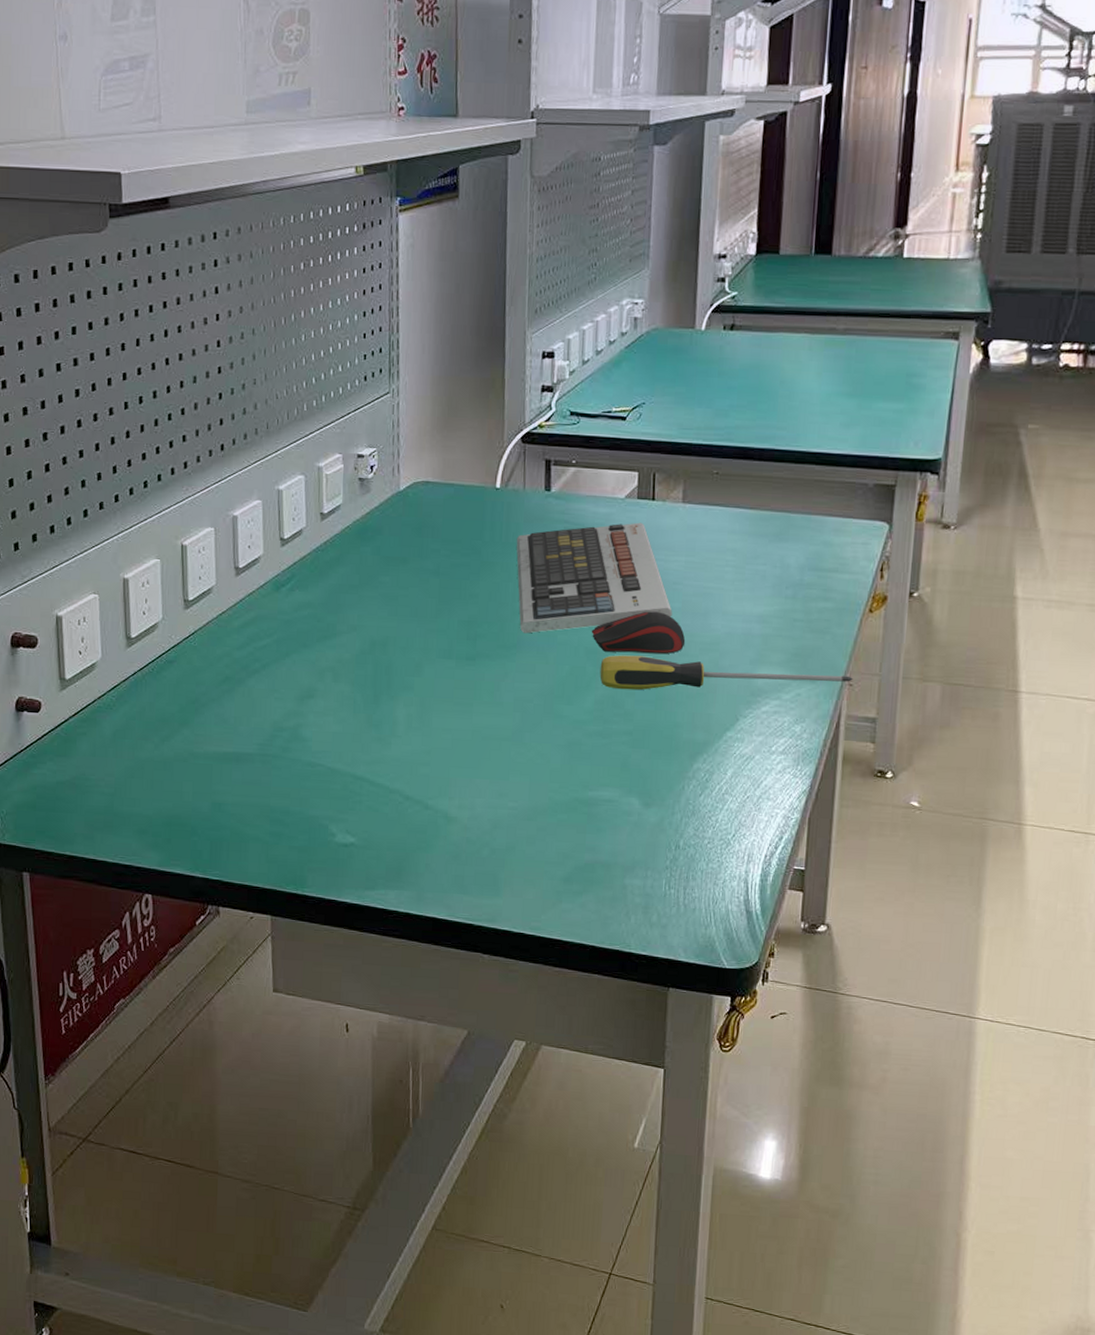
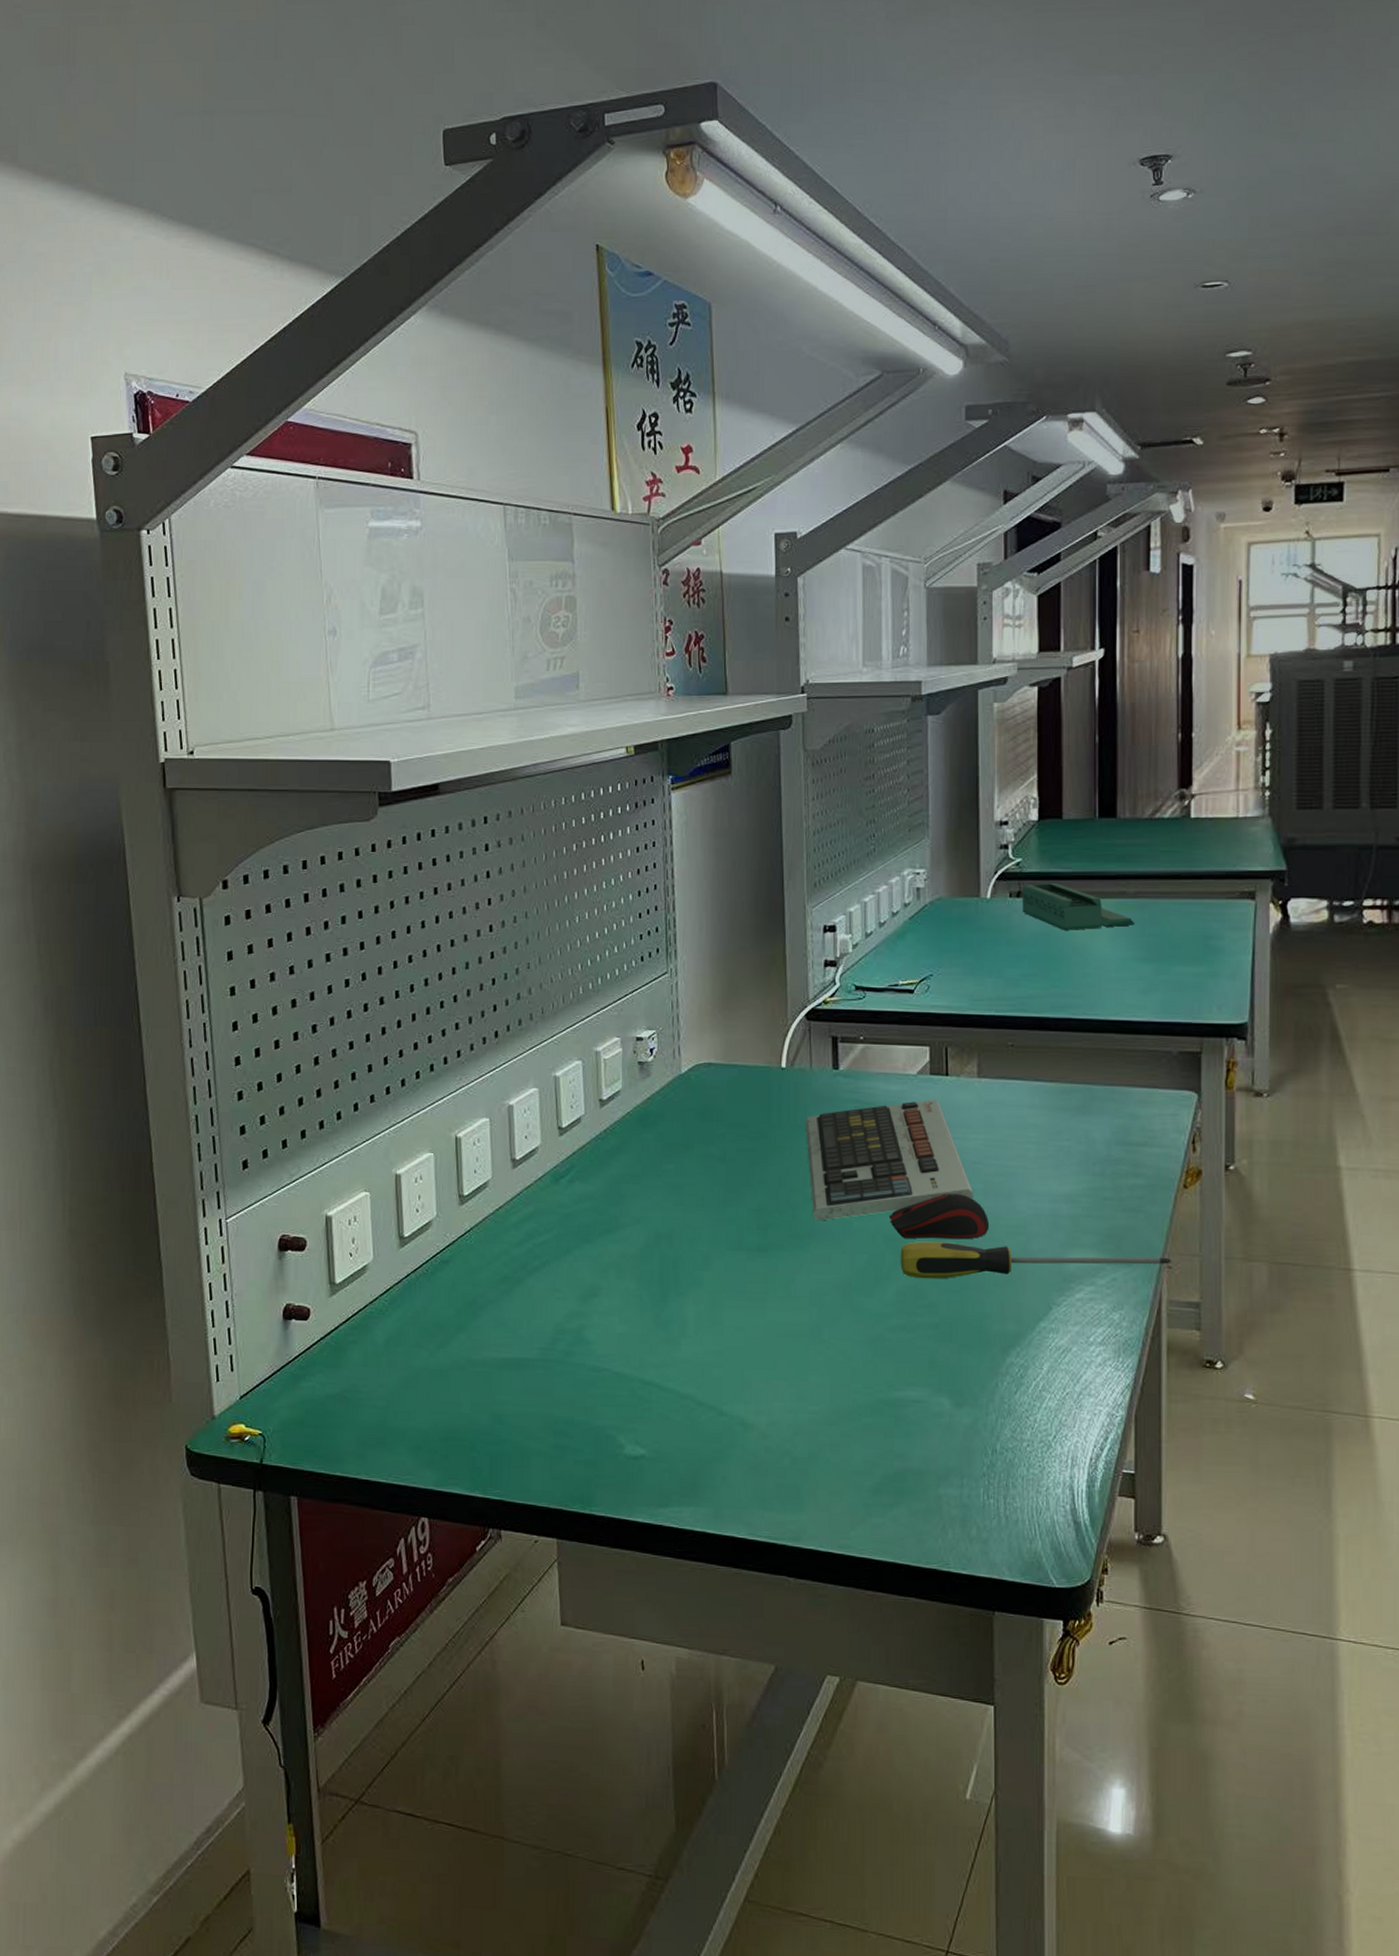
organizer tray: none [734,317,843,364] -> present [1022,883,1136,930]

